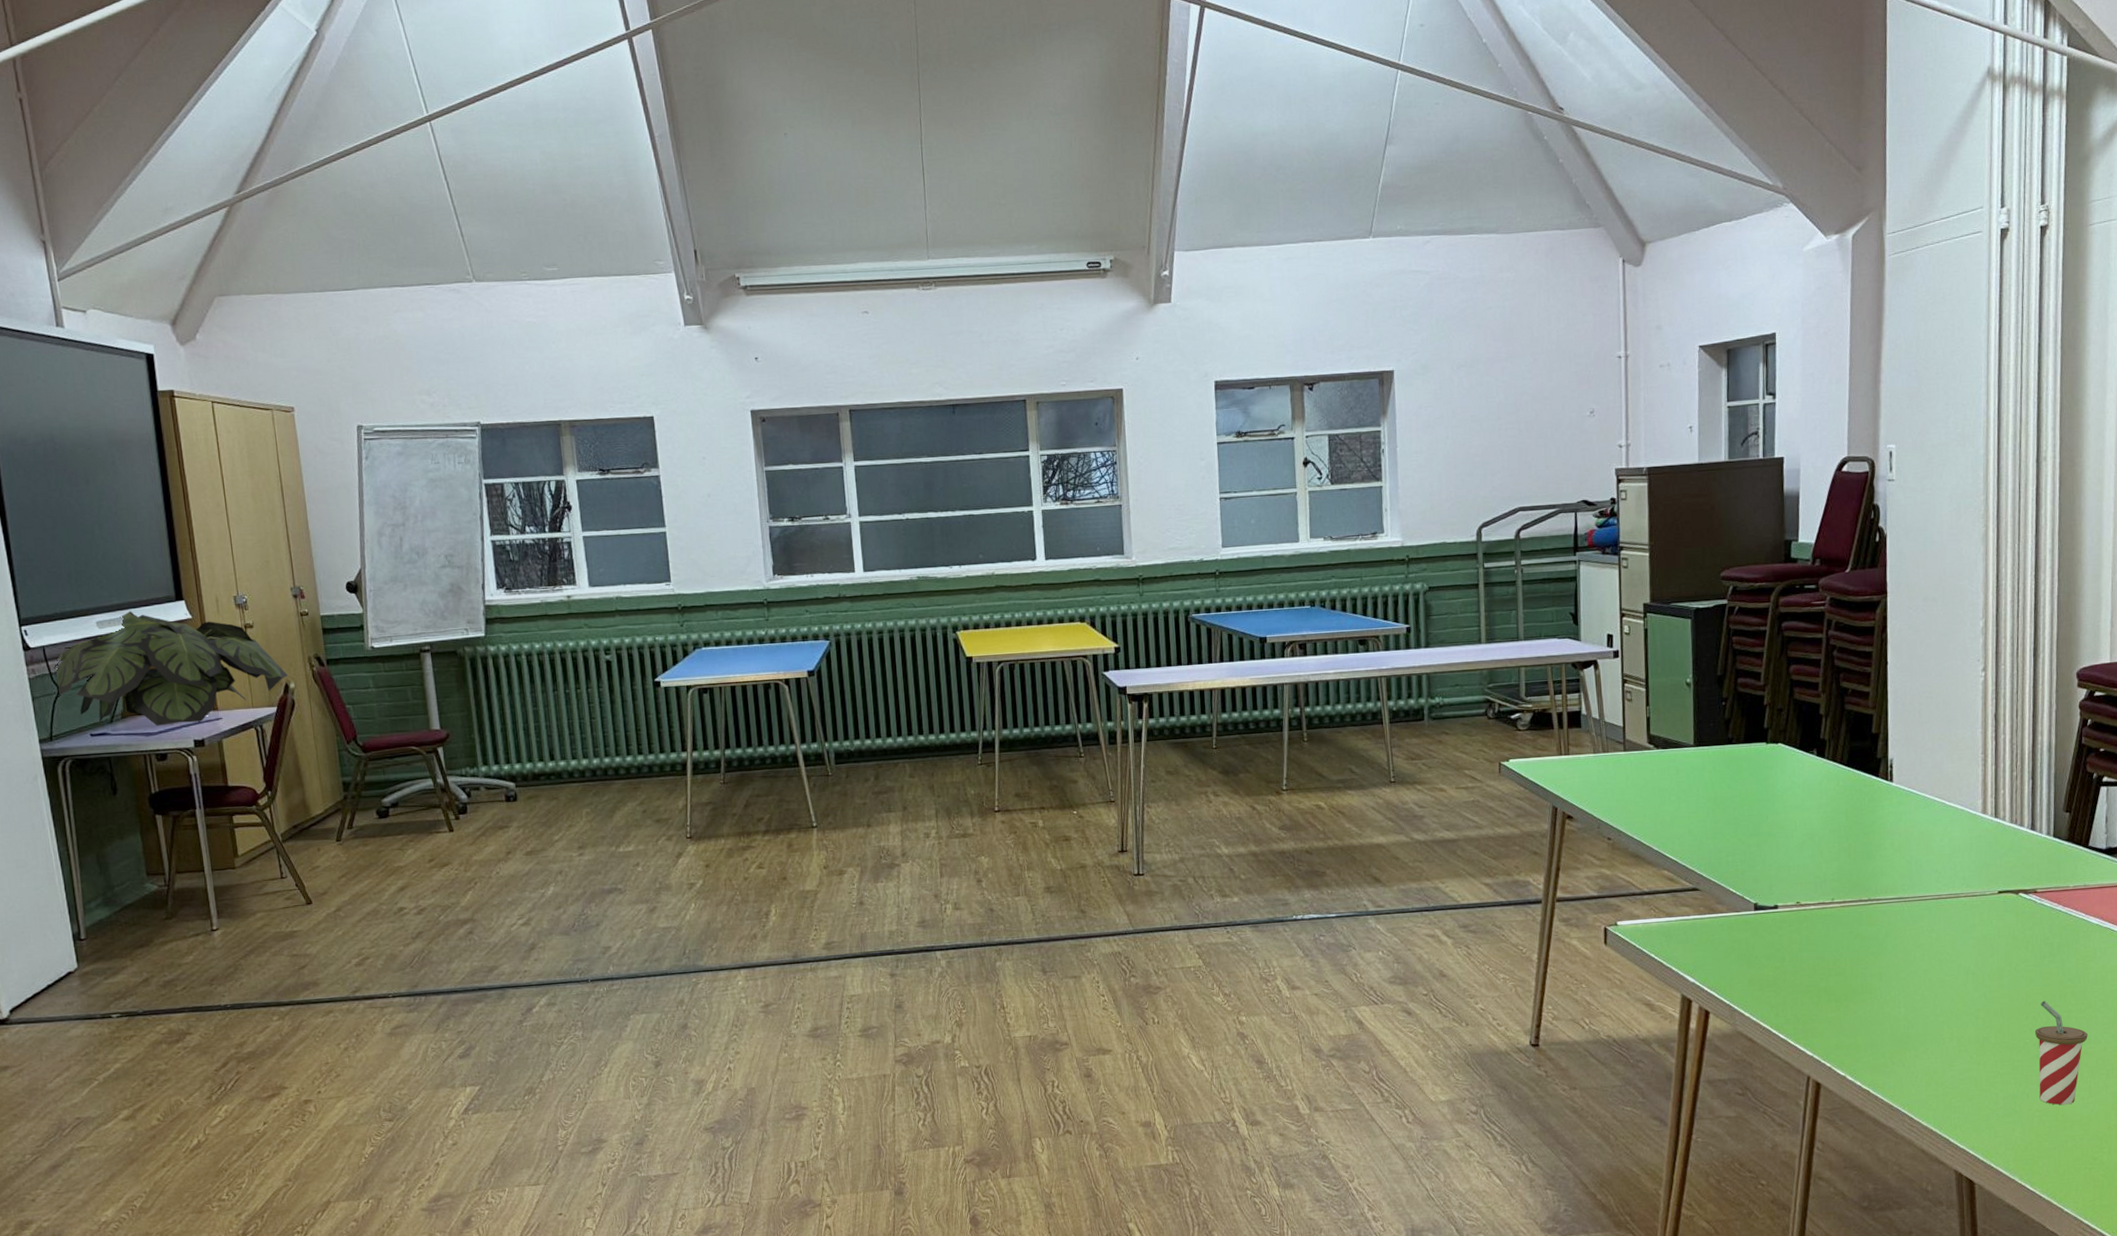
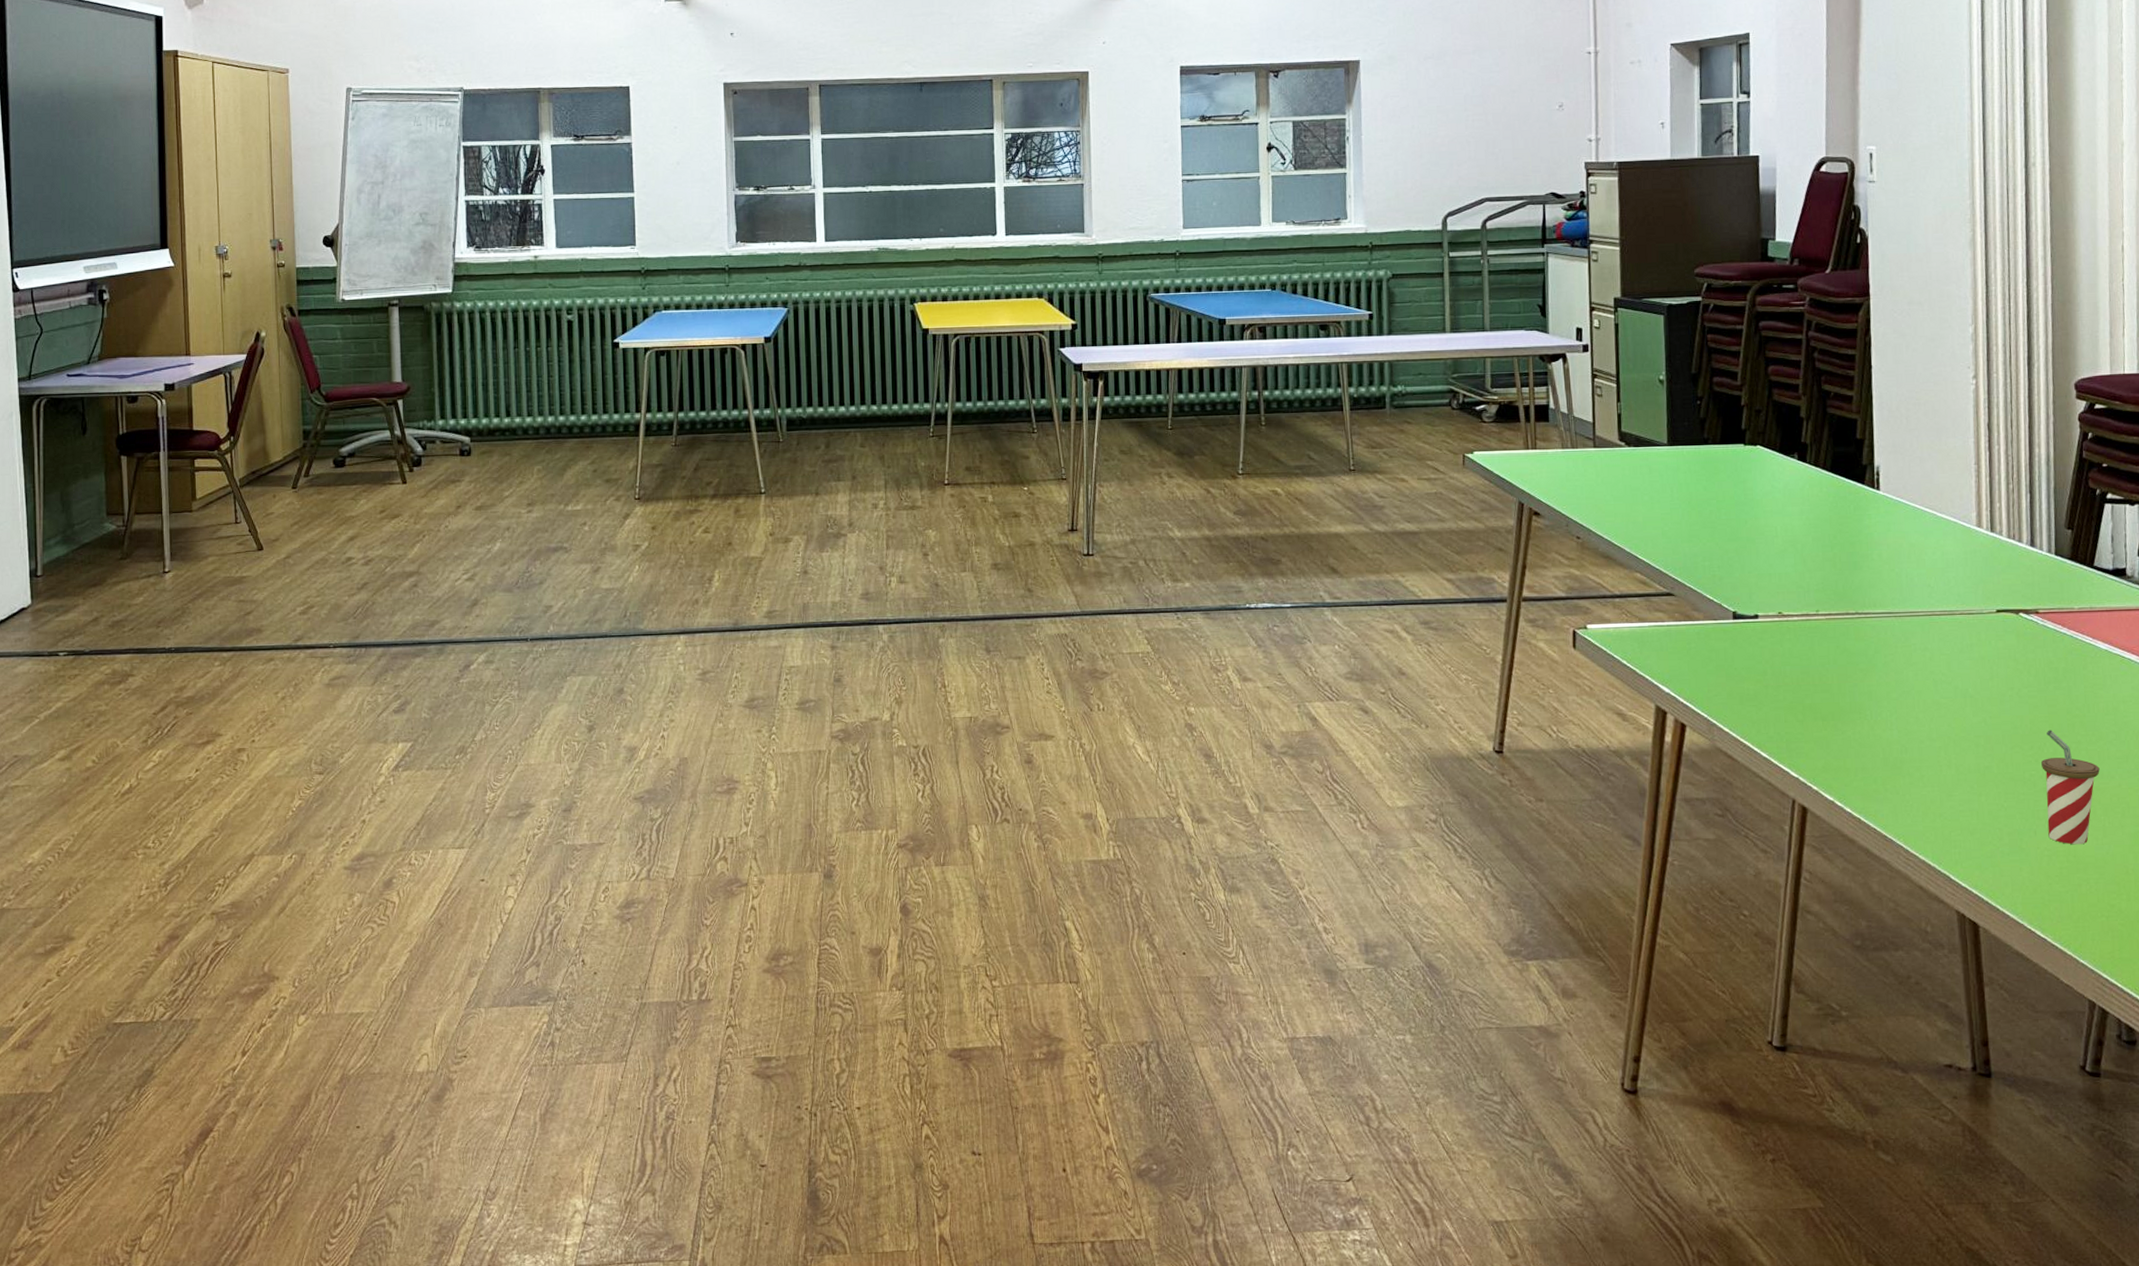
plant: present [54,611,288,726] -> none [39,257,260,369]

